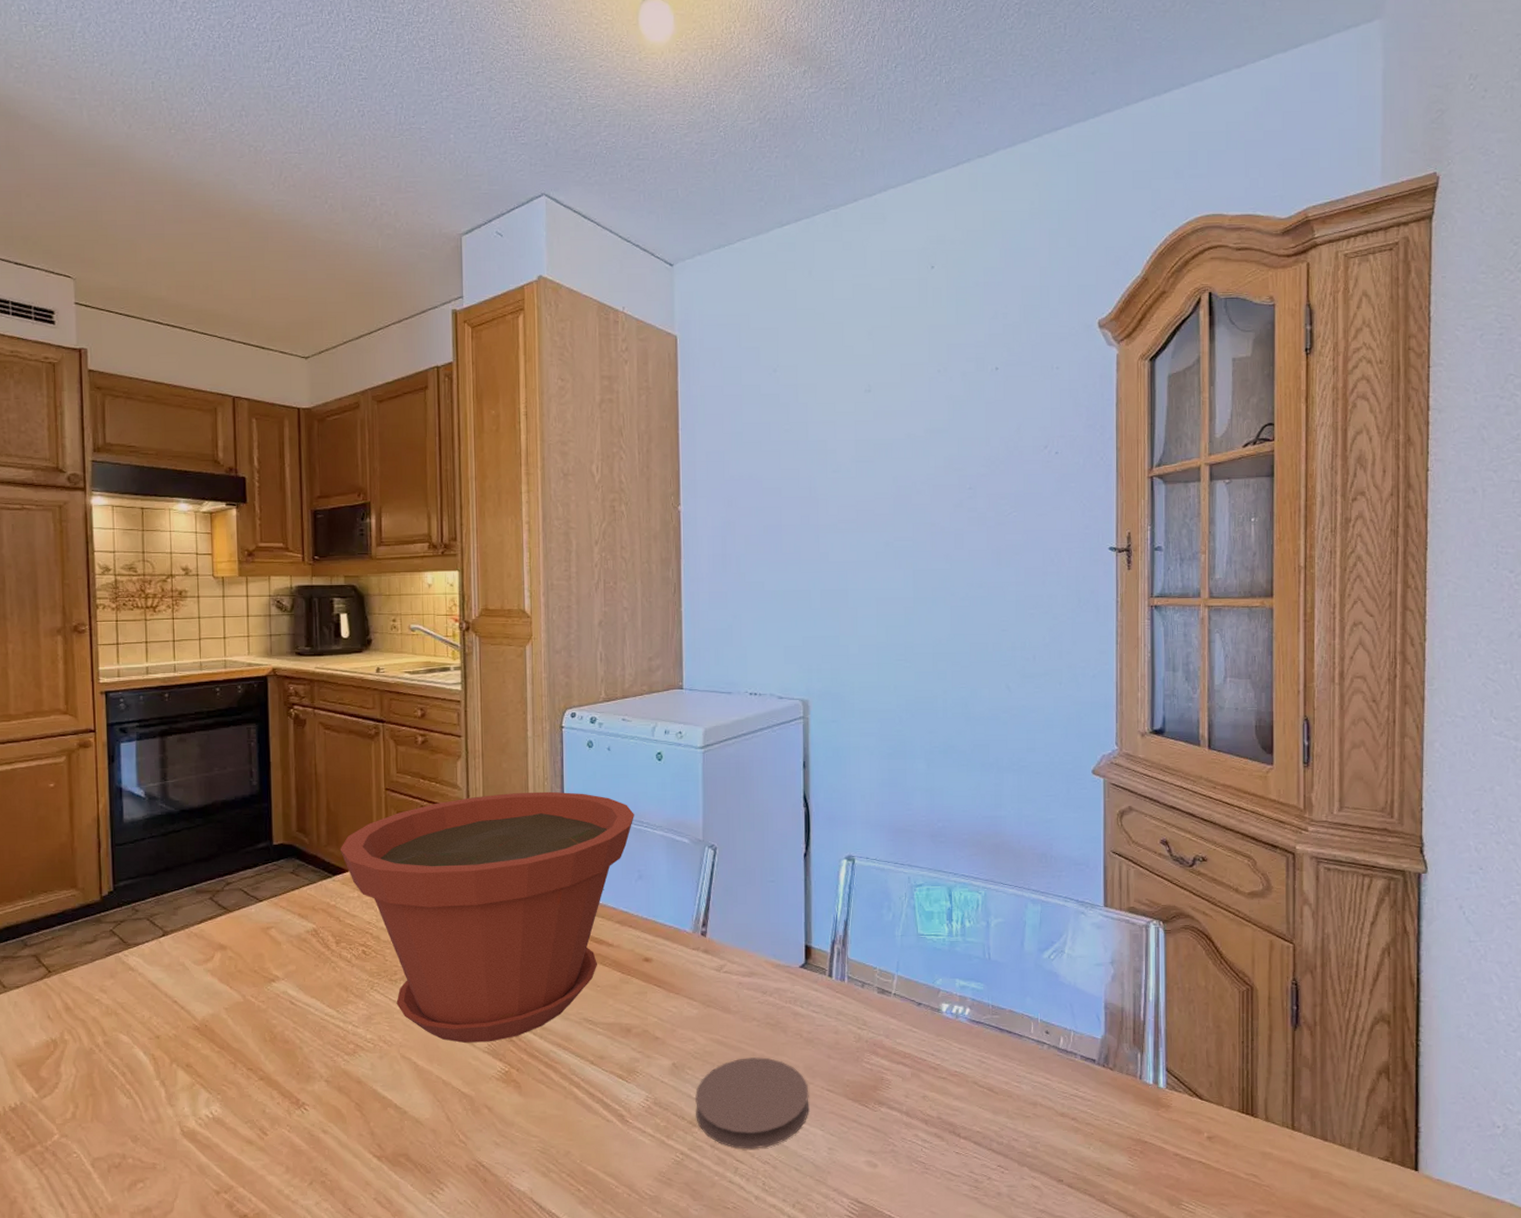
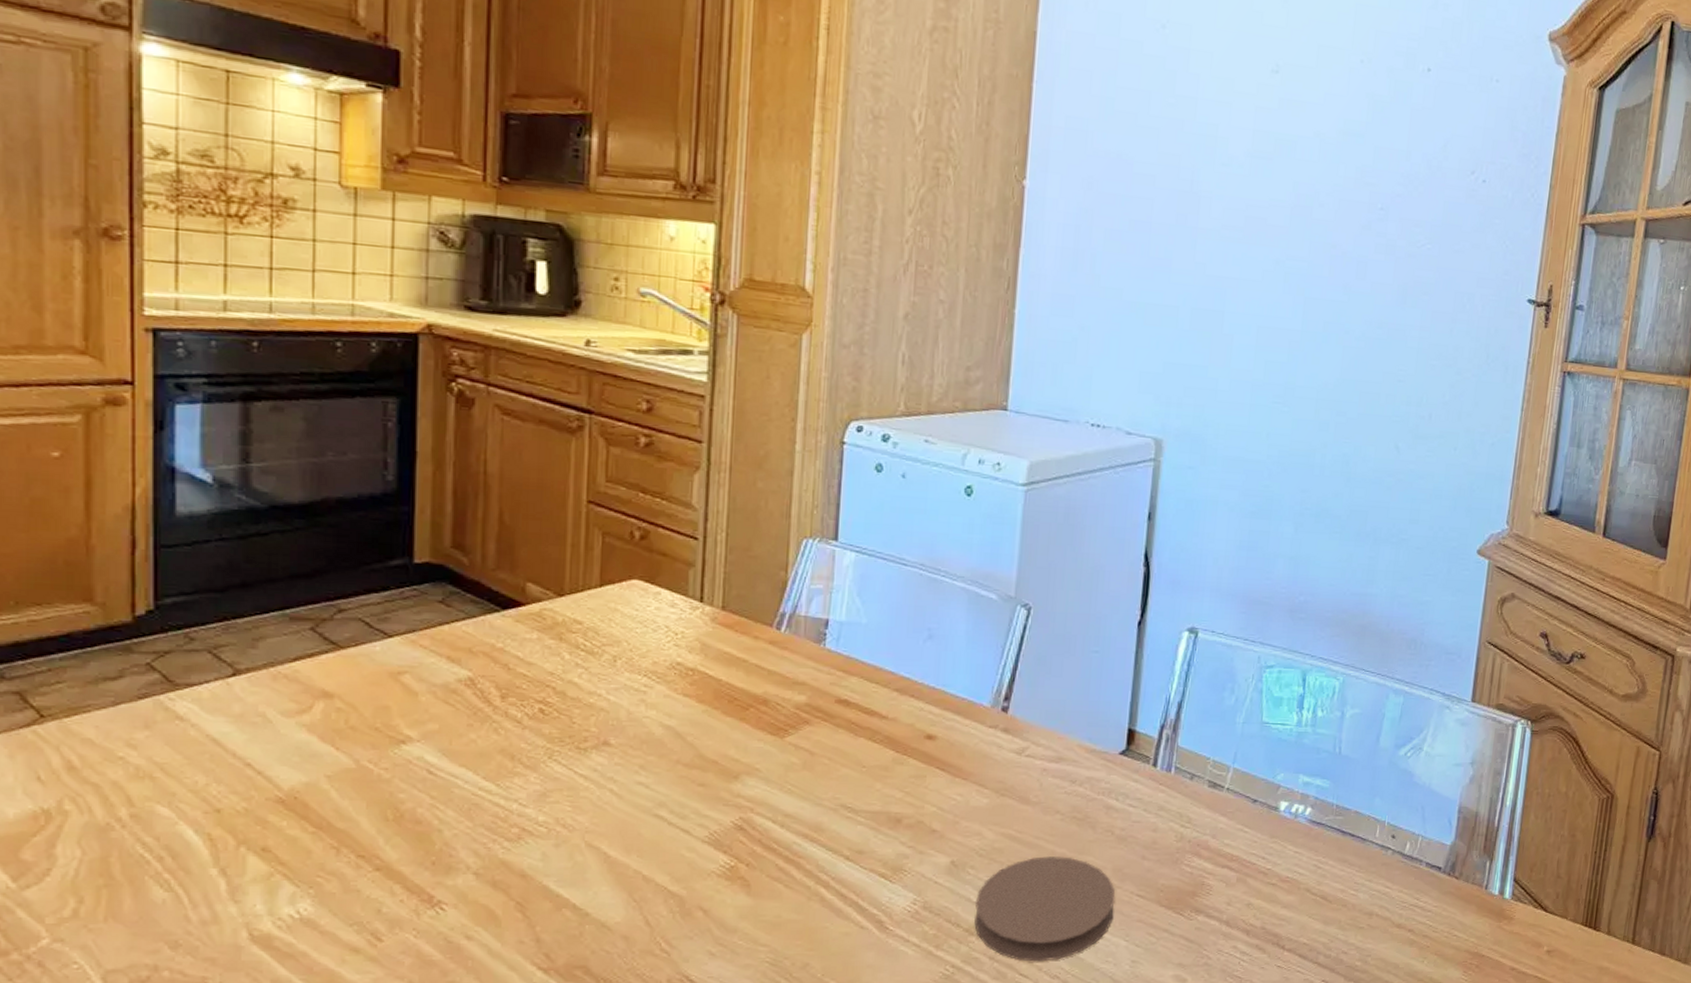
plant pot: present [340,791,634,1043] -> none [514,520,930,830]

